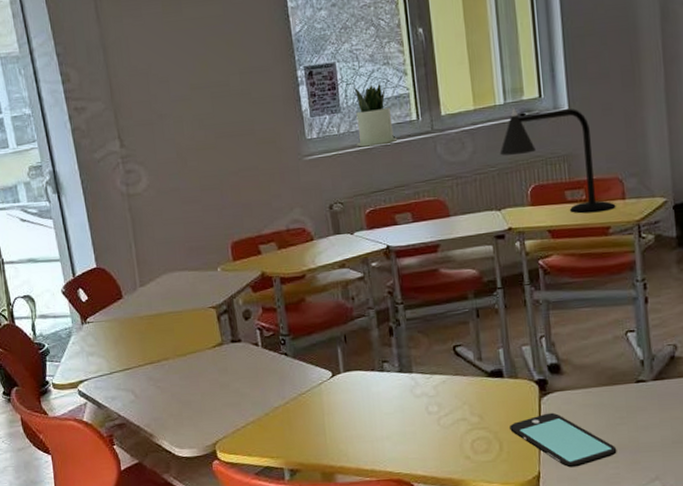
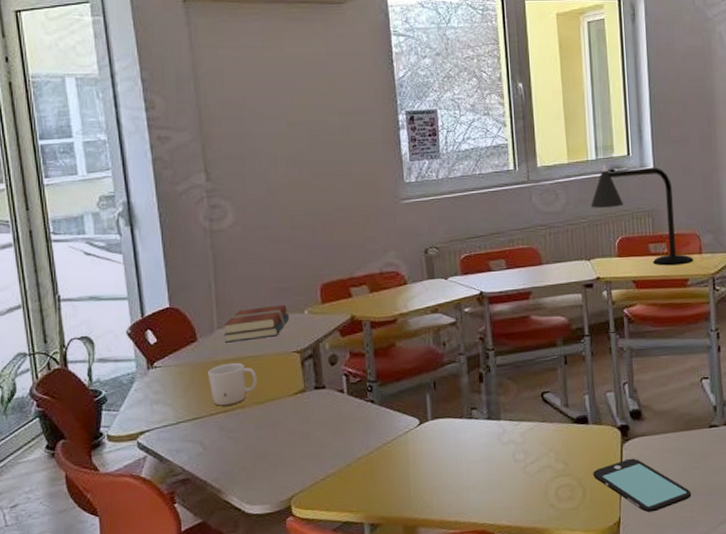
mug: none [133,317,179,358] -> present [207,362,257,406]
books: none [145,262,204,300] -> present [223,304,289,343]
planter: present [354,83,398,148] -> none [454,132,495,194]

